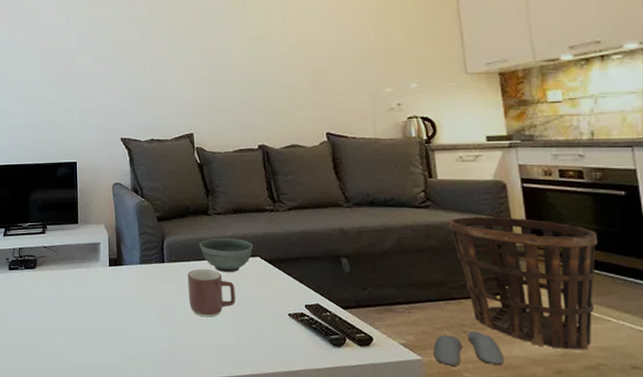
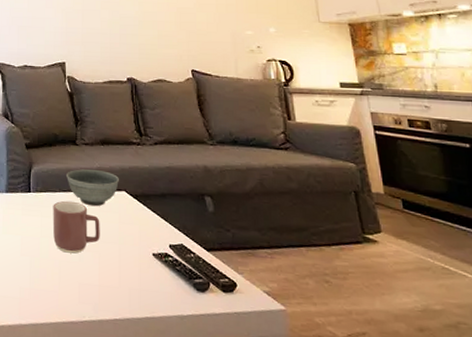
slippers: present [434,331,503,367] -> none [297,281,366,320]
basket: present [448,216,597,350] -> none [307,161,450,307]

